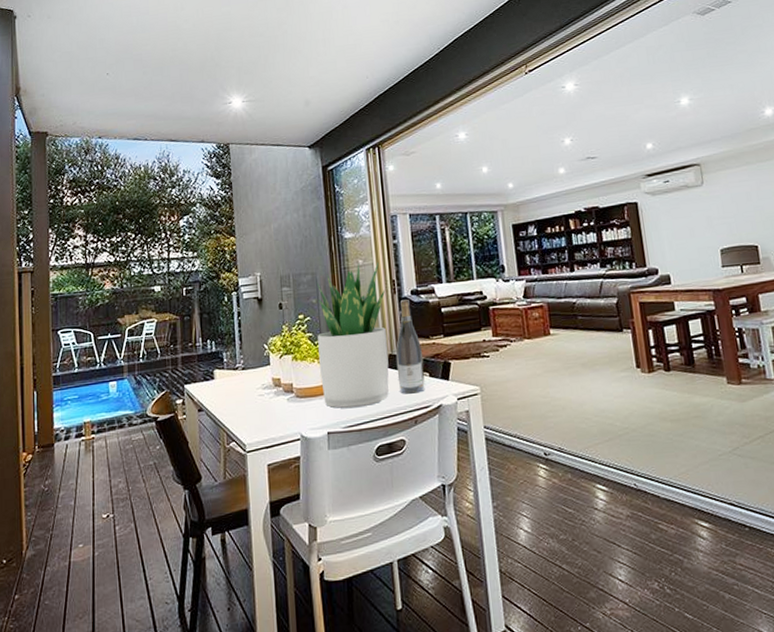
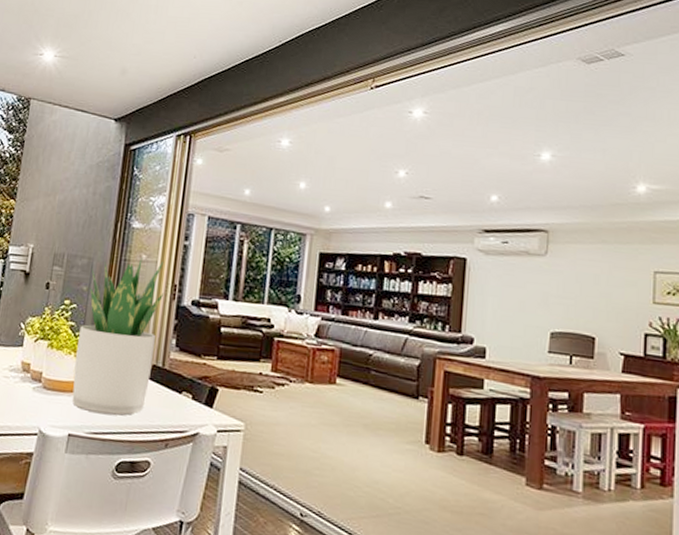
wine bottle: present [395,299,425,394] -> none [156,309,191,415]

